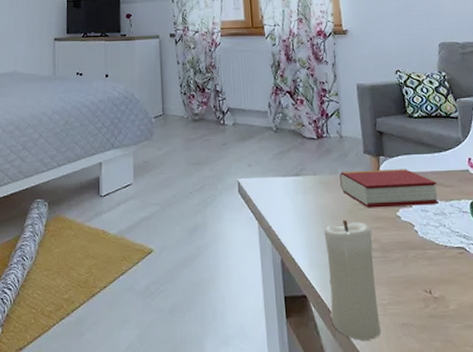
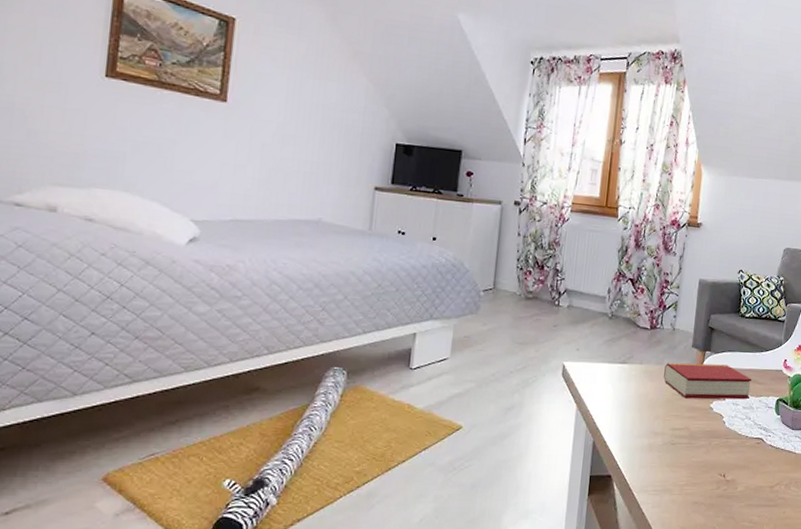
candle: present [323,220,381,340] -> none [630,408,684,516]

